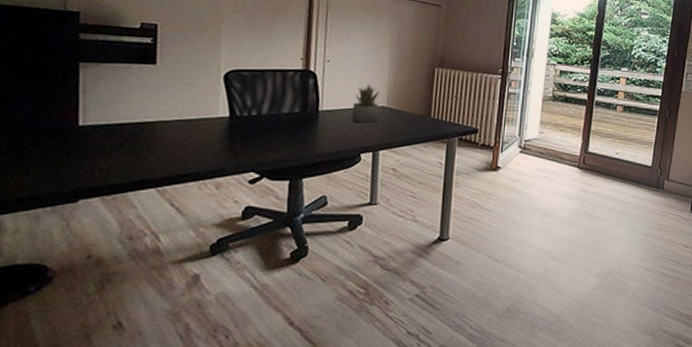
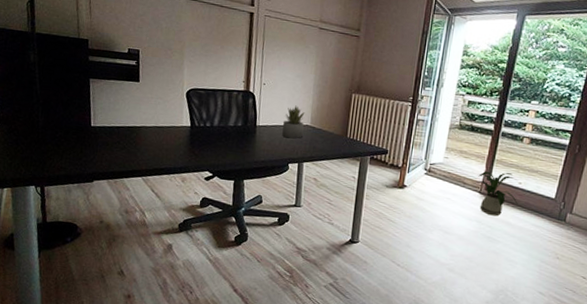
house plant: none [570,144,617,191] -> present [472,171,518,216]

